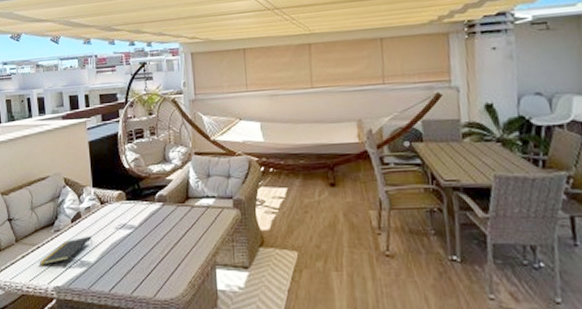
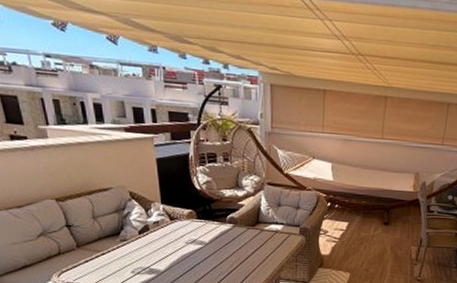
notepad: present [39,236,92,265] -> none [104,247,161,270]

